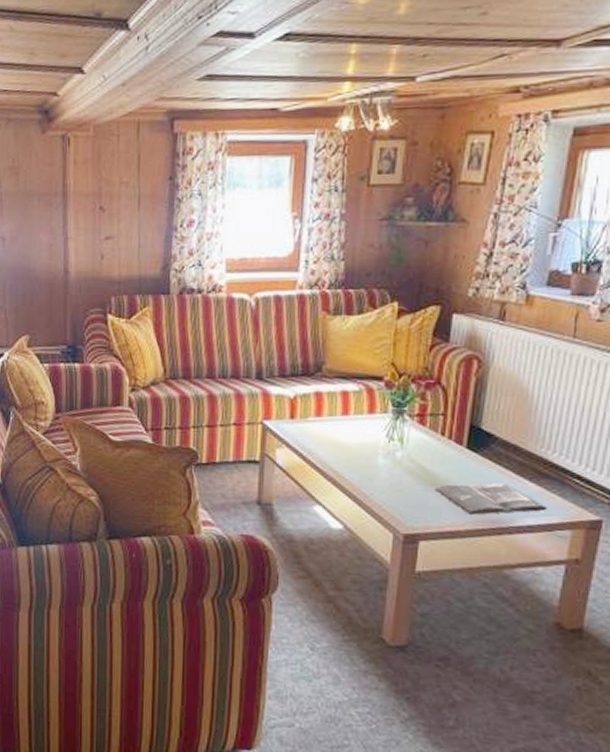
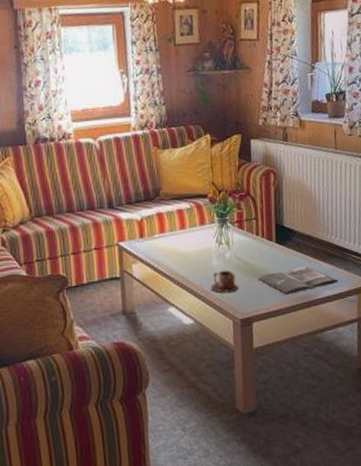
mug: none [370,472,407,500] -> present [210,270,239,293]

